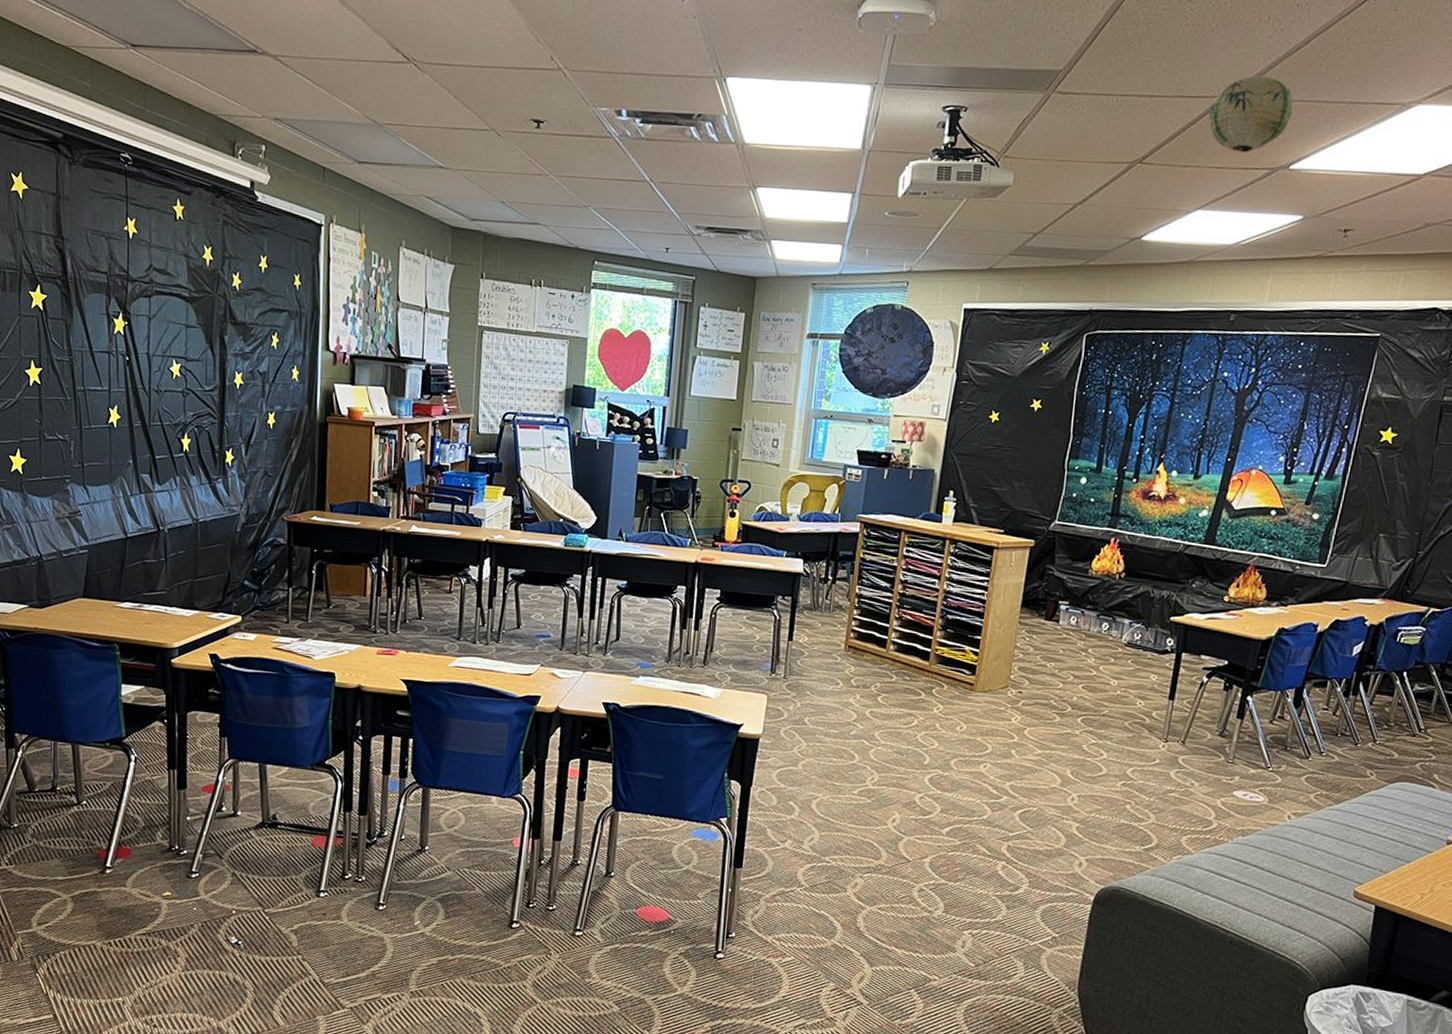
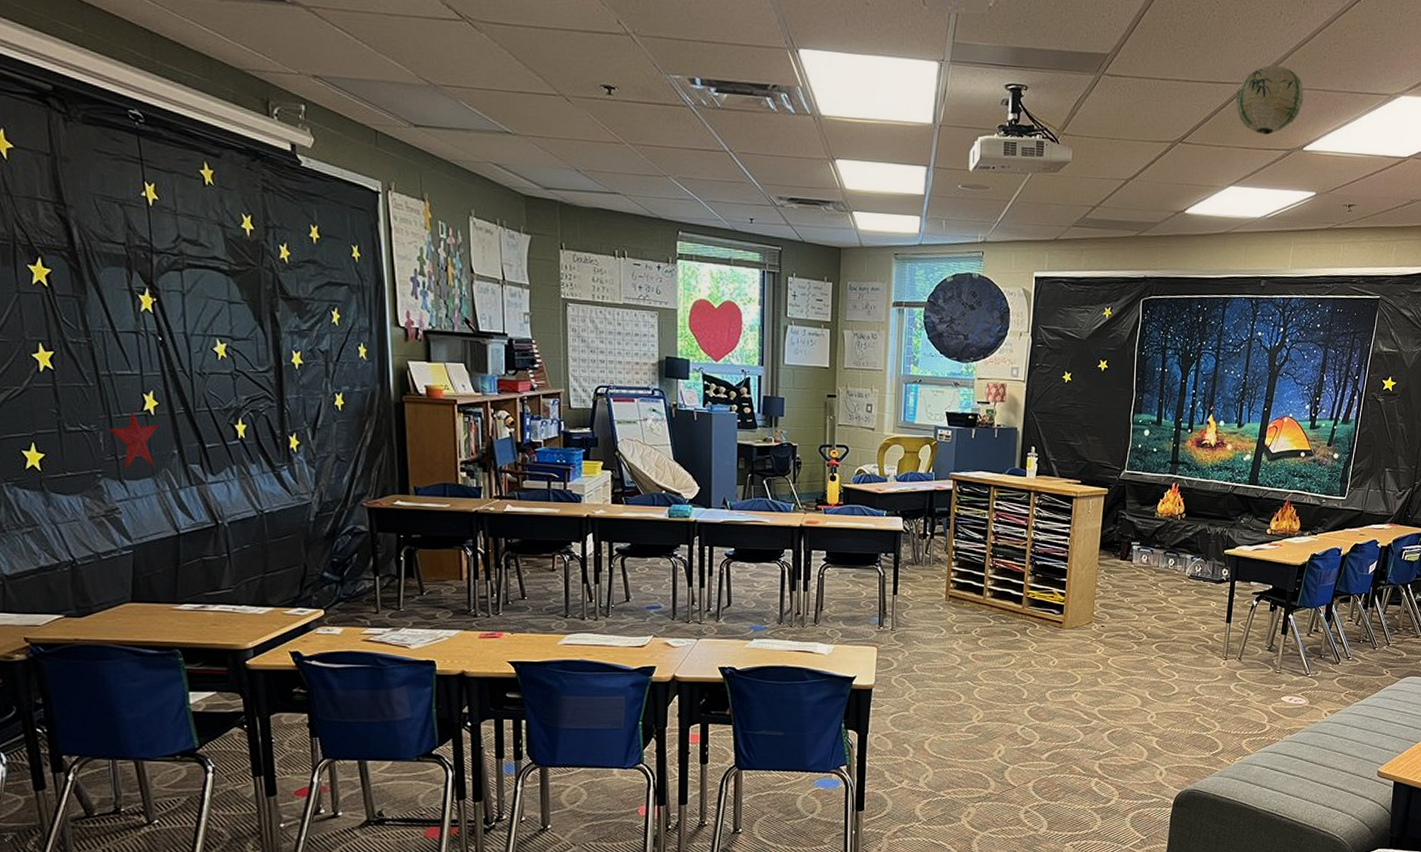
decorative star: none [79,423,120,476] -> present [109,411,159,469]

